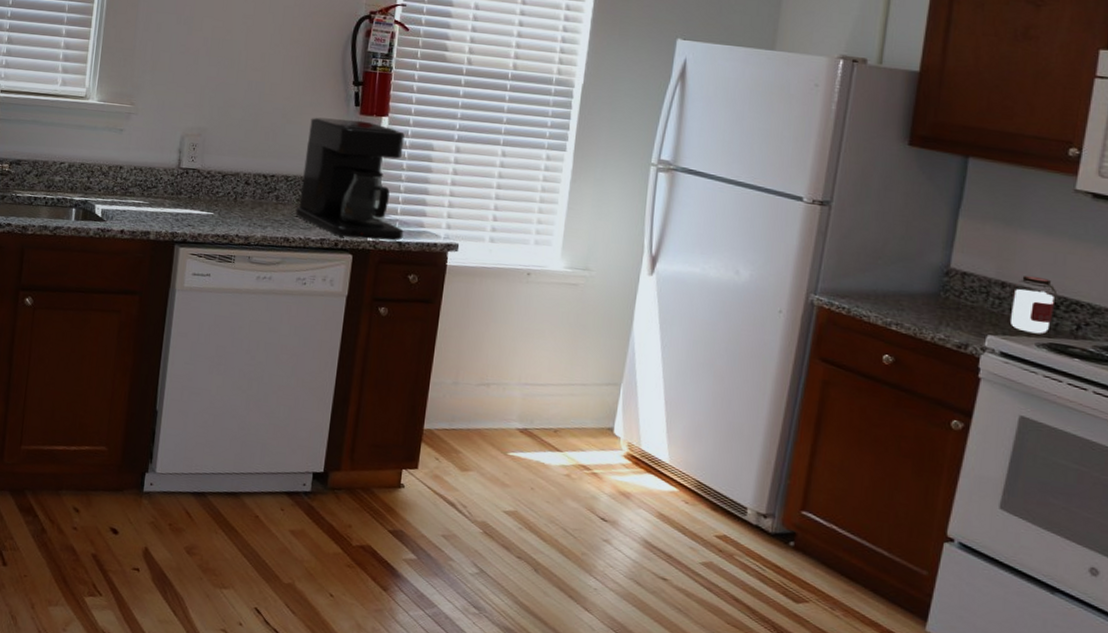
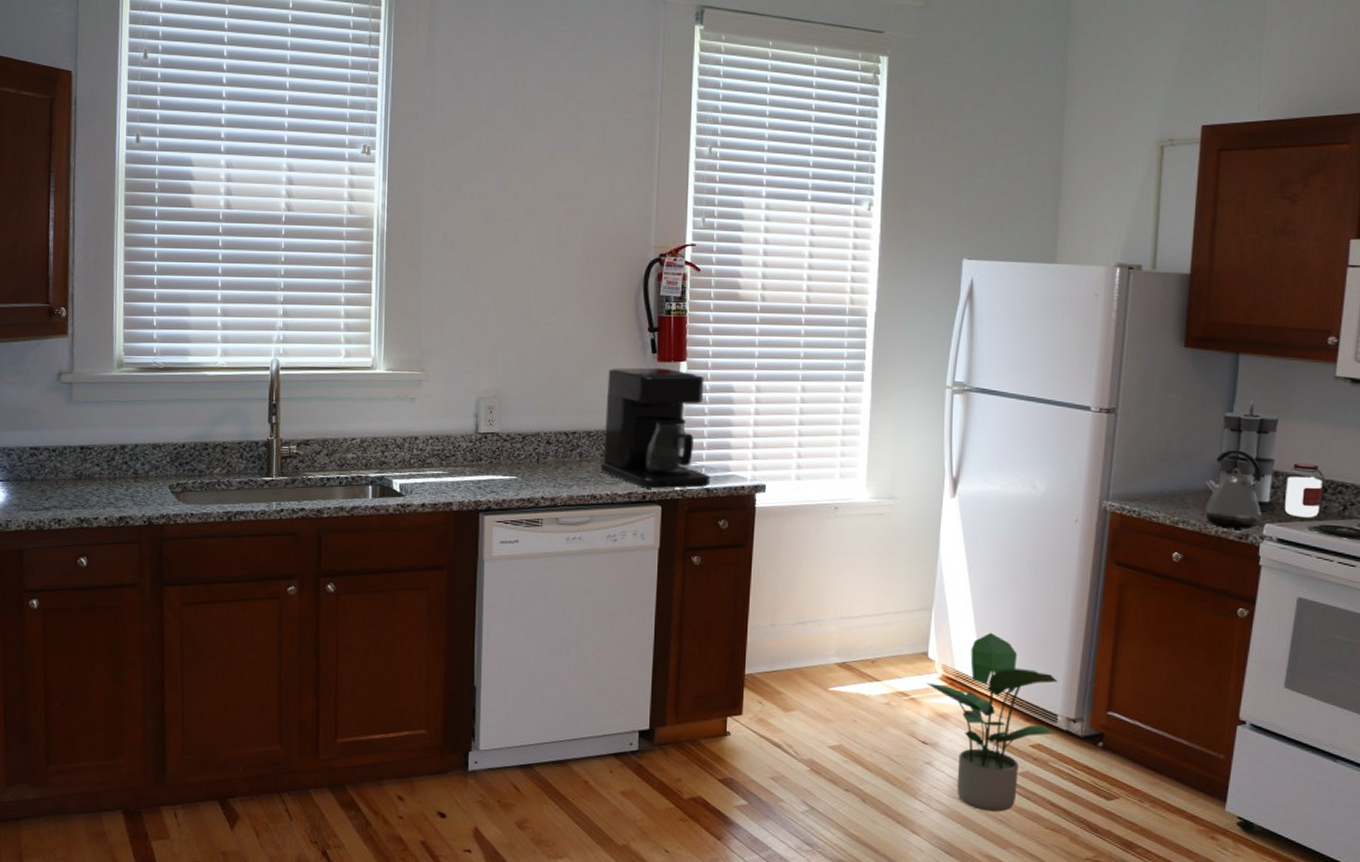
potted plant: none [610,415,749,601] -> present [927,632,1057,812]
kettle: none [920,254,987,339] -> present [1204,450,1263,529]
spice rack: none [939,207,1010,323] -> present [1219,401,1280,511]

